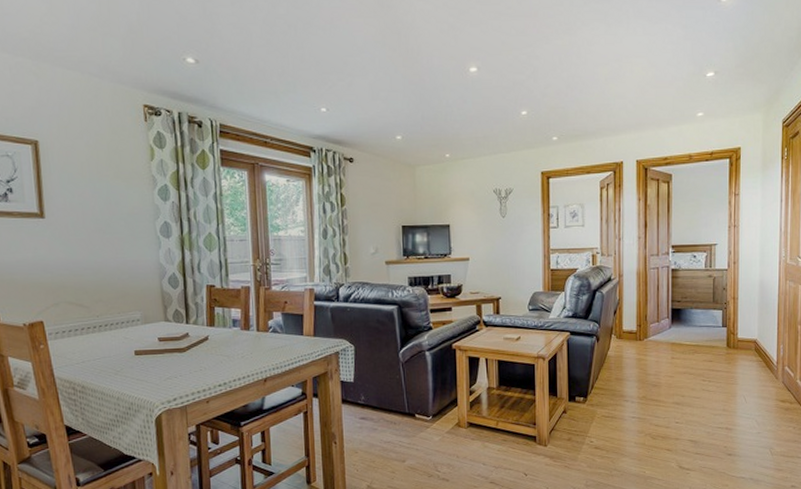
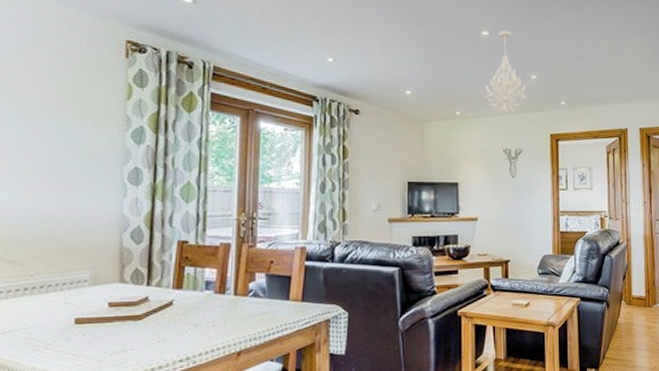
chandelier: none [473,64,518,155] -> present [484,30,528,115]

